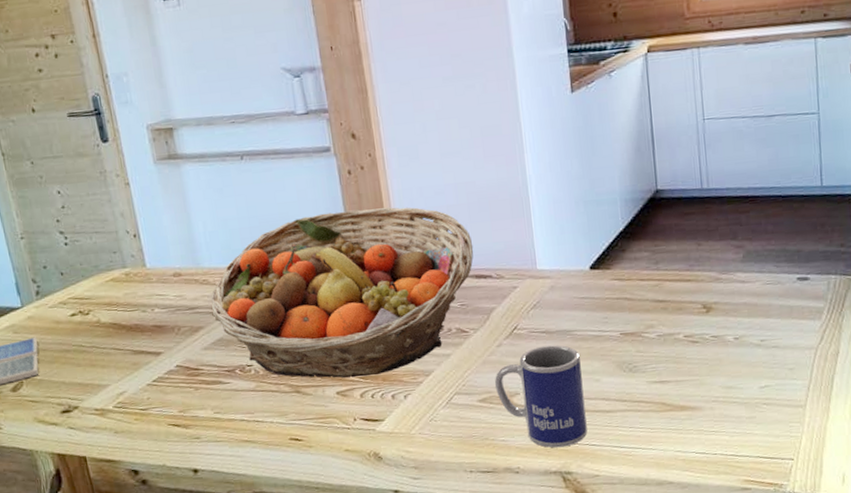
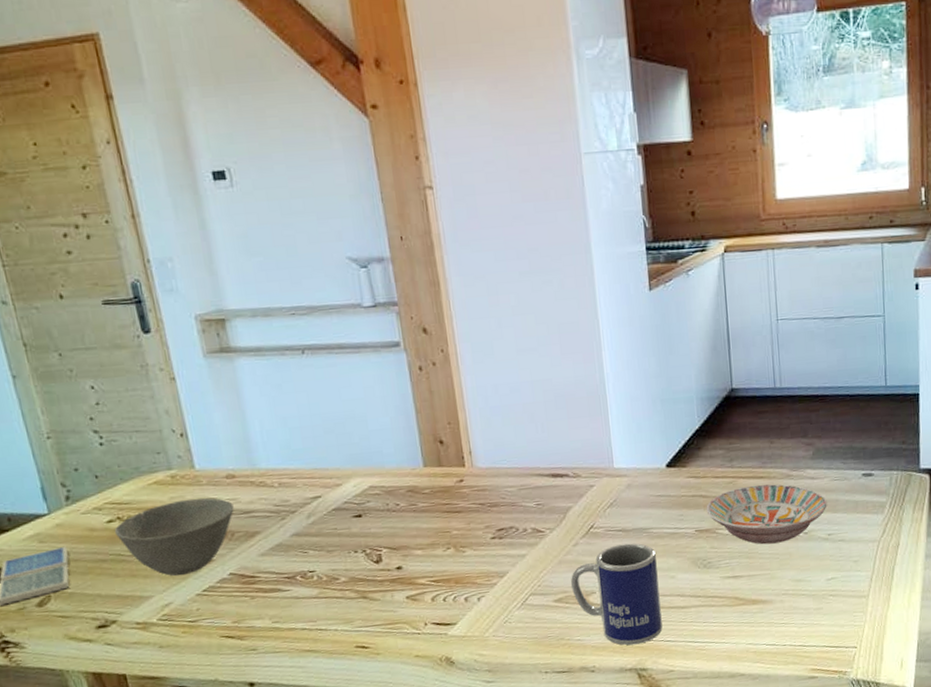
bowl: none [76,294,180,367] -> present [114,498,234,576]
fruit basket: present [211,207,474,378] -> none [268,404,550,583]
bowl: none [631,287,760,350] -> present [706,484,827,545]

